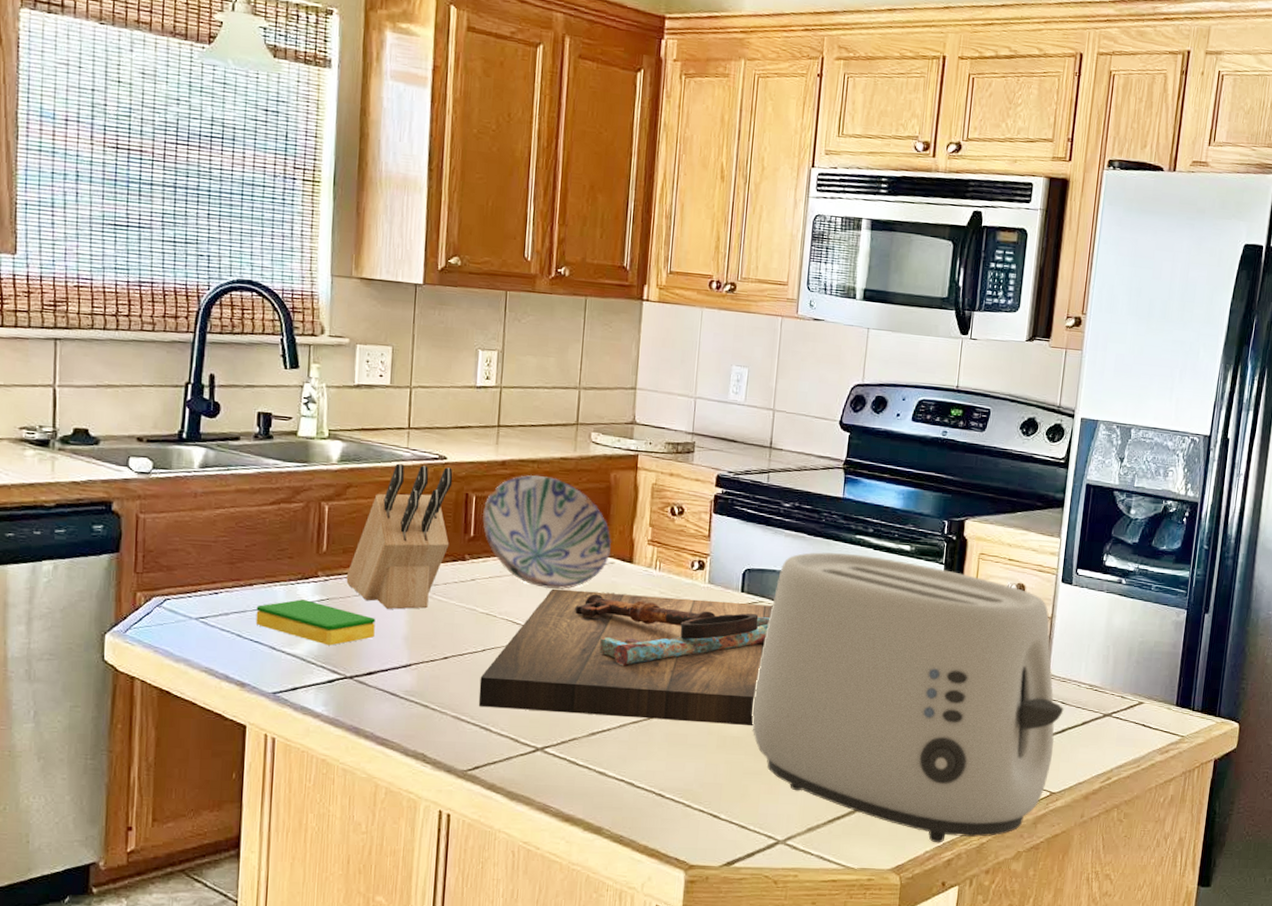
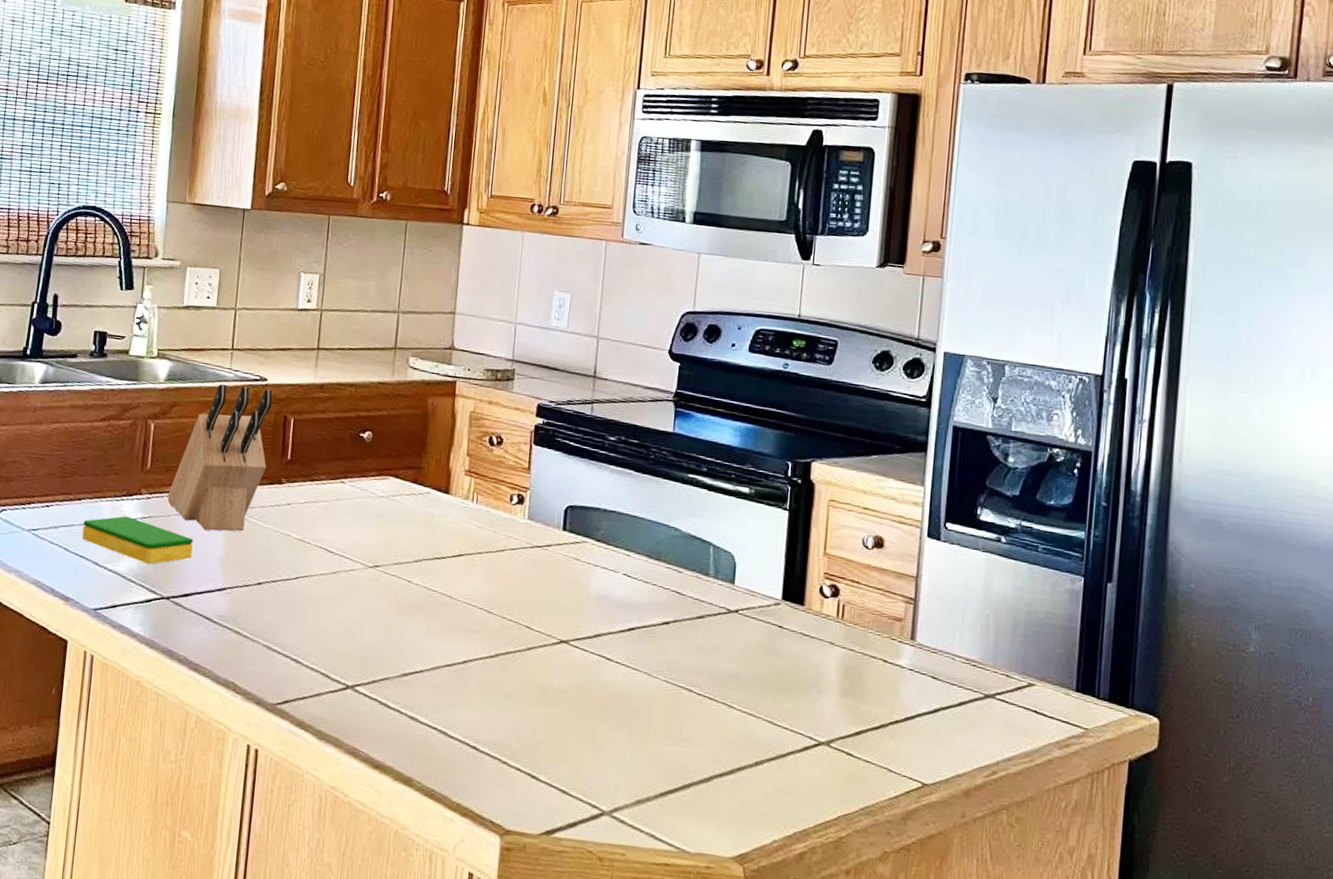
cutting board: present [478,588,773,725] -> none [289,517,597,678]
bowl: present [482,475,612,589] -> none [299,399,428,518]
toaster: present [751,552,1064,843] -> none [574,491,936,833]

